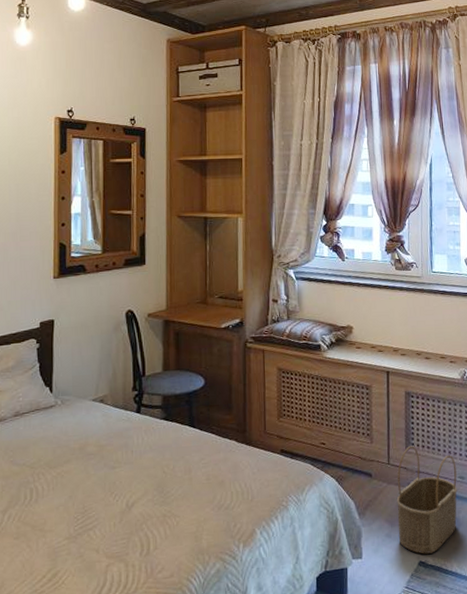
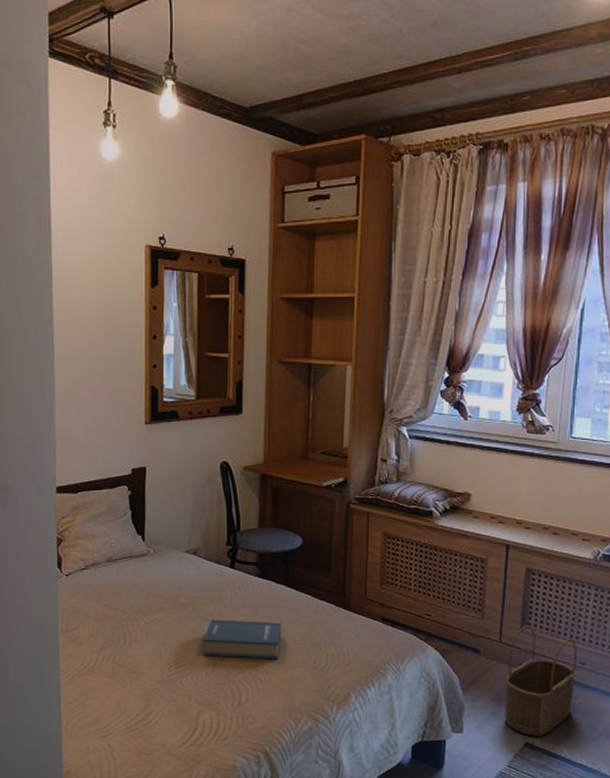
hardback book: none [111,463,188,505] -> present [203,619,282,660]

